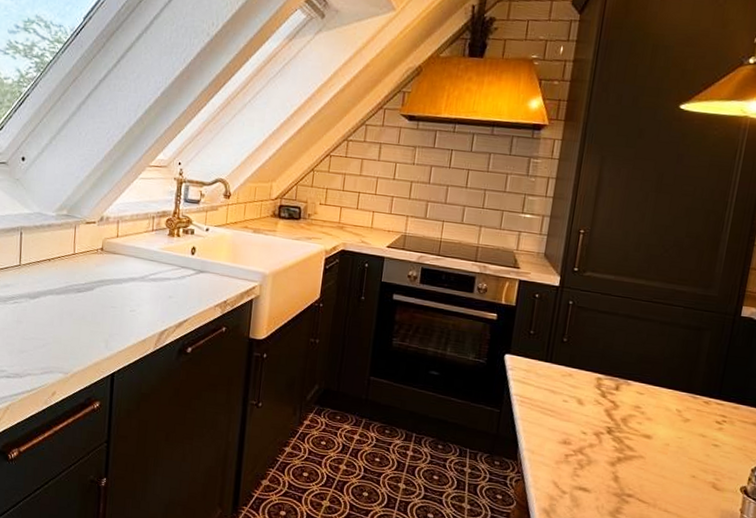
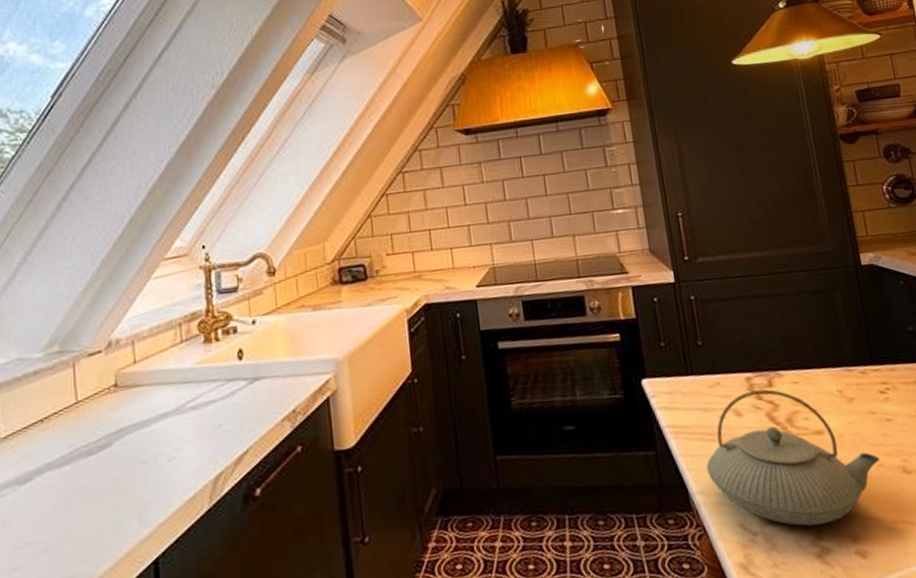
teapot: none [539,388,695,505] -> present [706,389,880,527]

